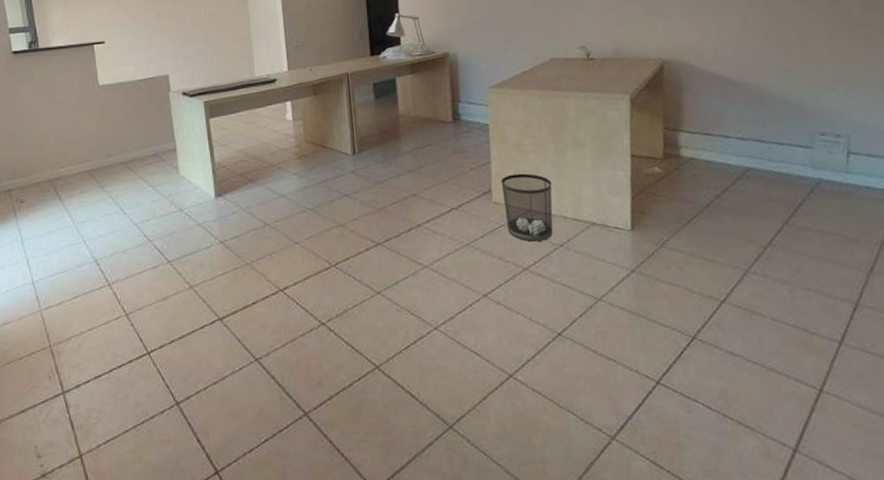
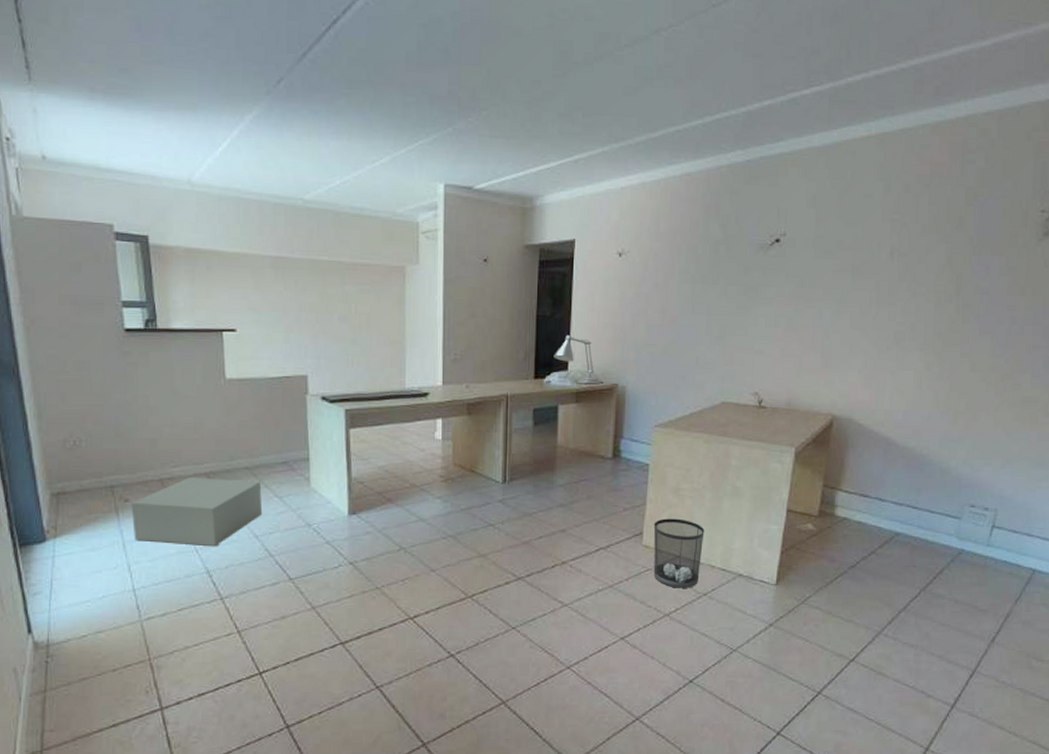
cardboard box: none [26,173,140,238] -> present [131,477,263,547]

